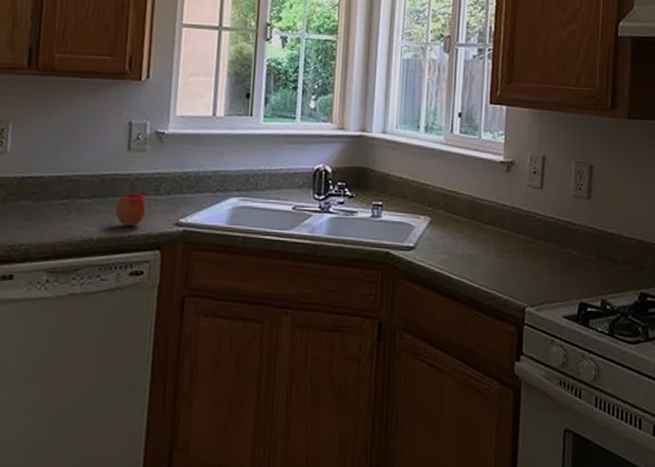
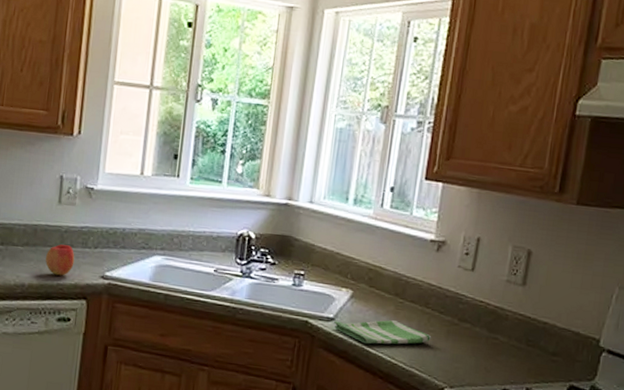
dish towel: none [415,244,509,271] -> present [334,320,432,345]

